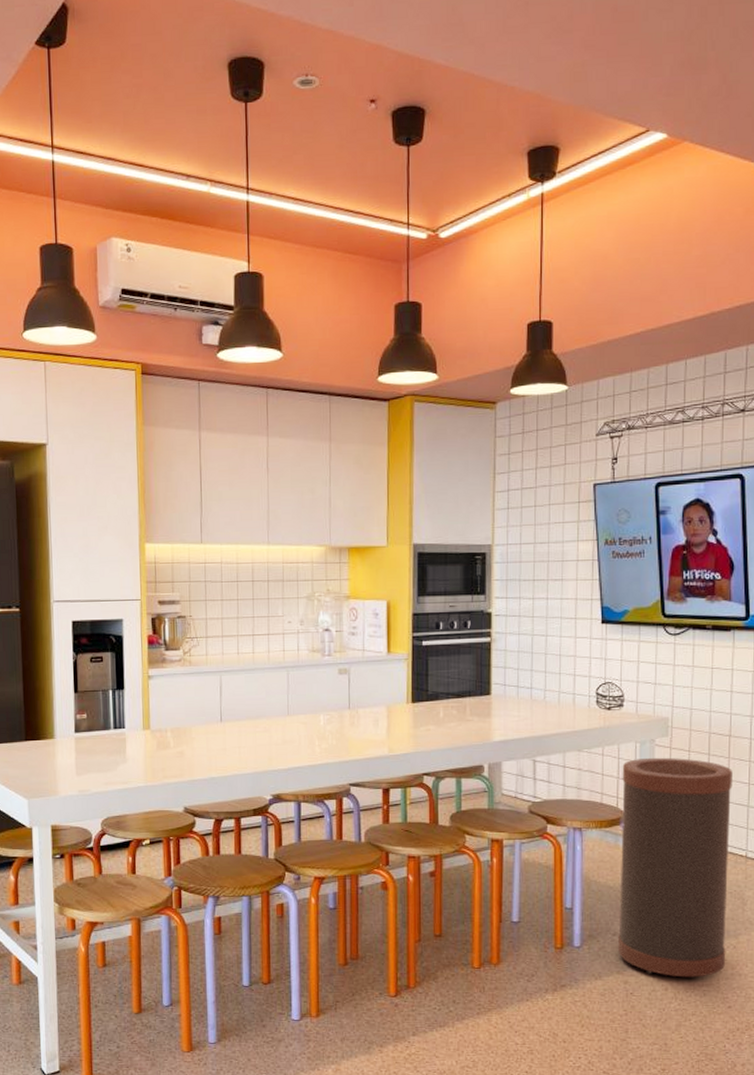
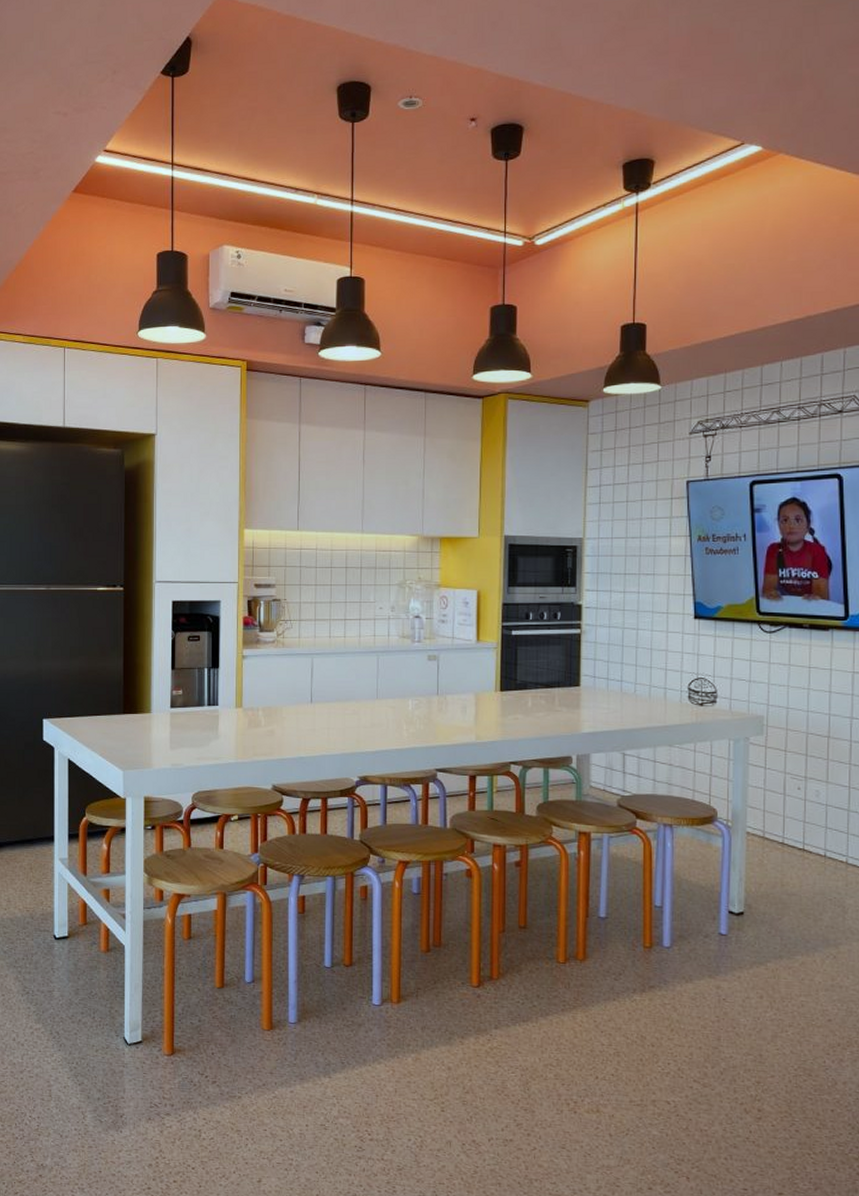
trash can: present [617,757,733,978] -> none [709,755,832,987]

